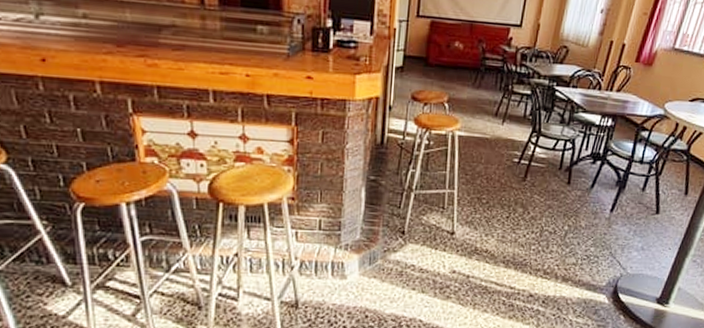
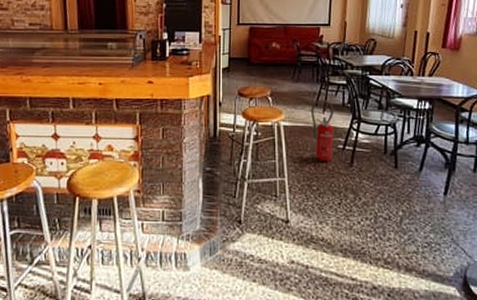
fire extinguisher: none [488,109,514,176] -> present [311,99,334,162]

